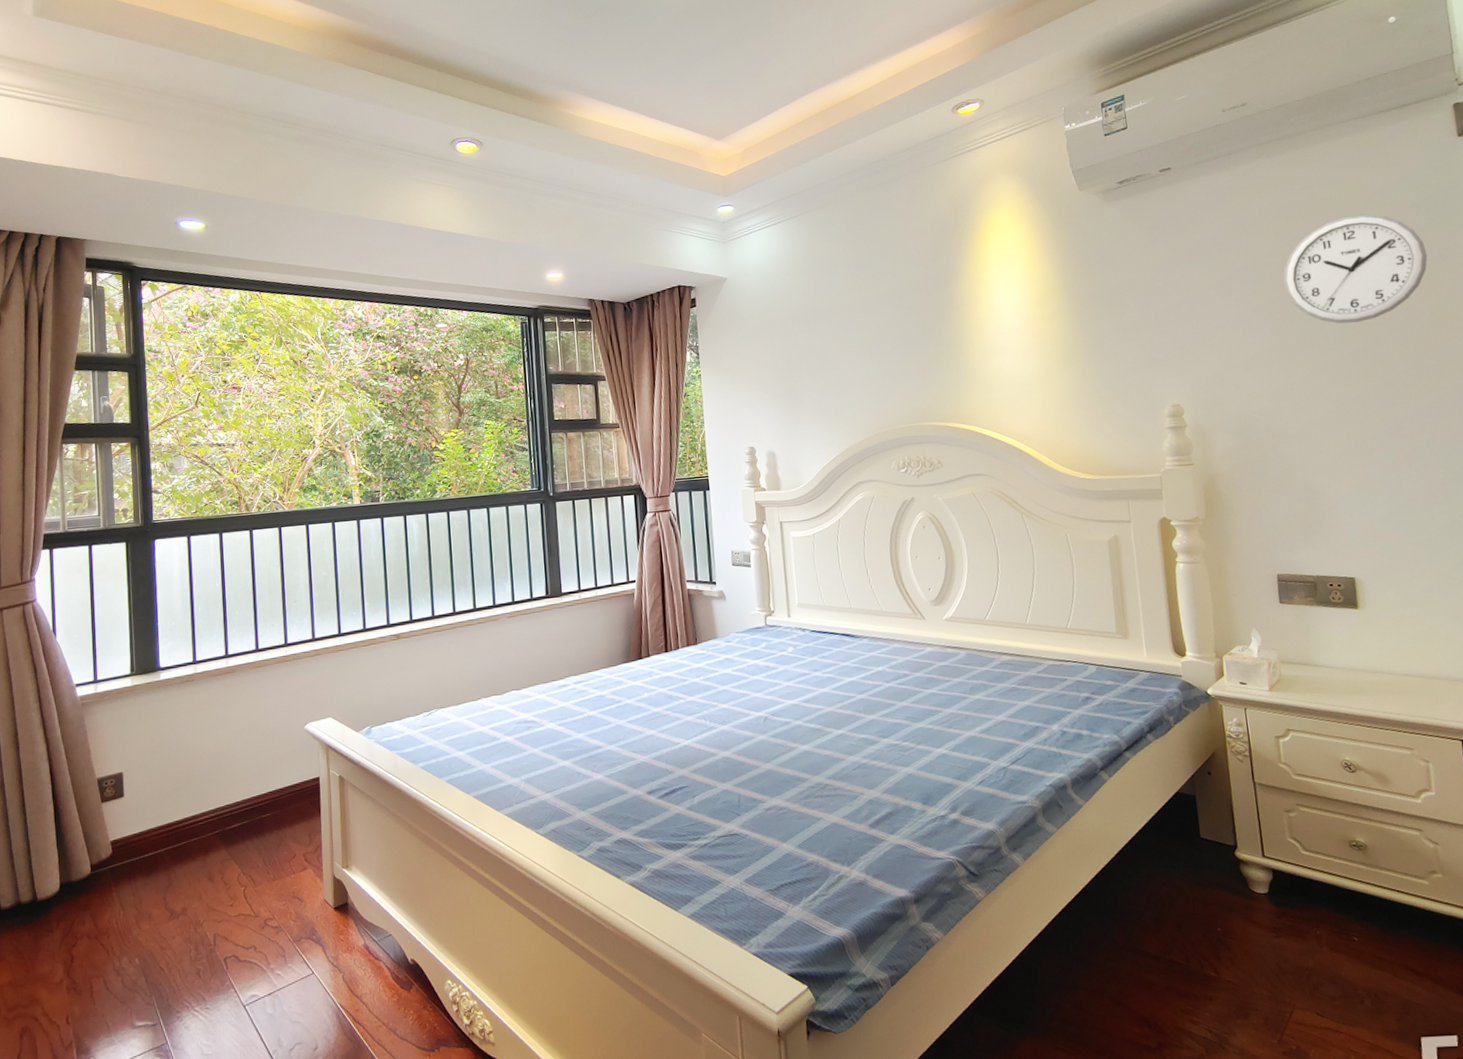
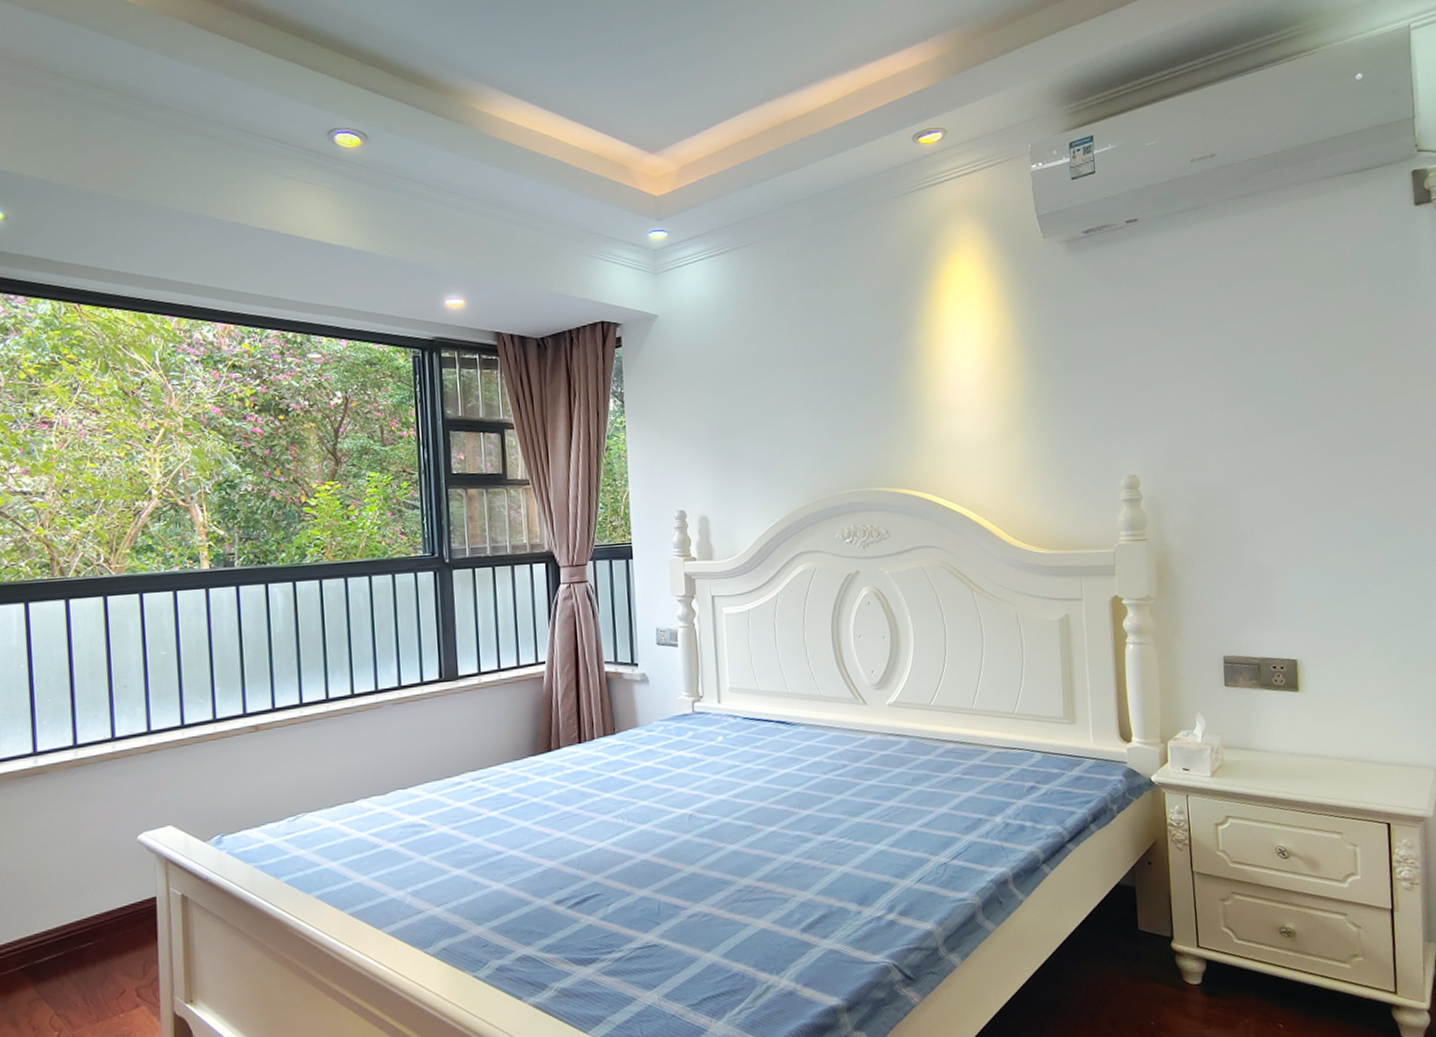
wall clock: present [1283,213,1428,324] -> none [1243,281,1381,396]

